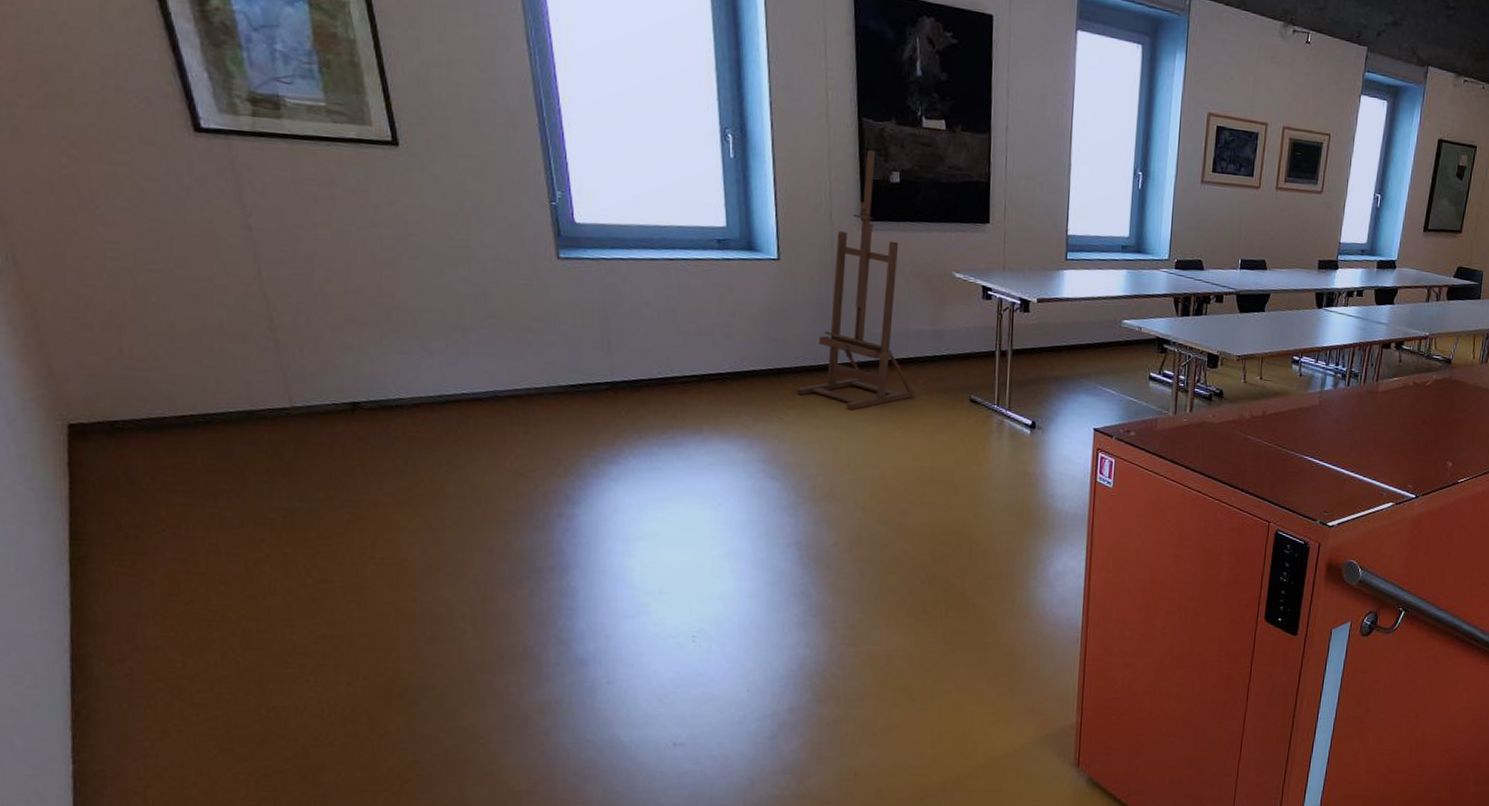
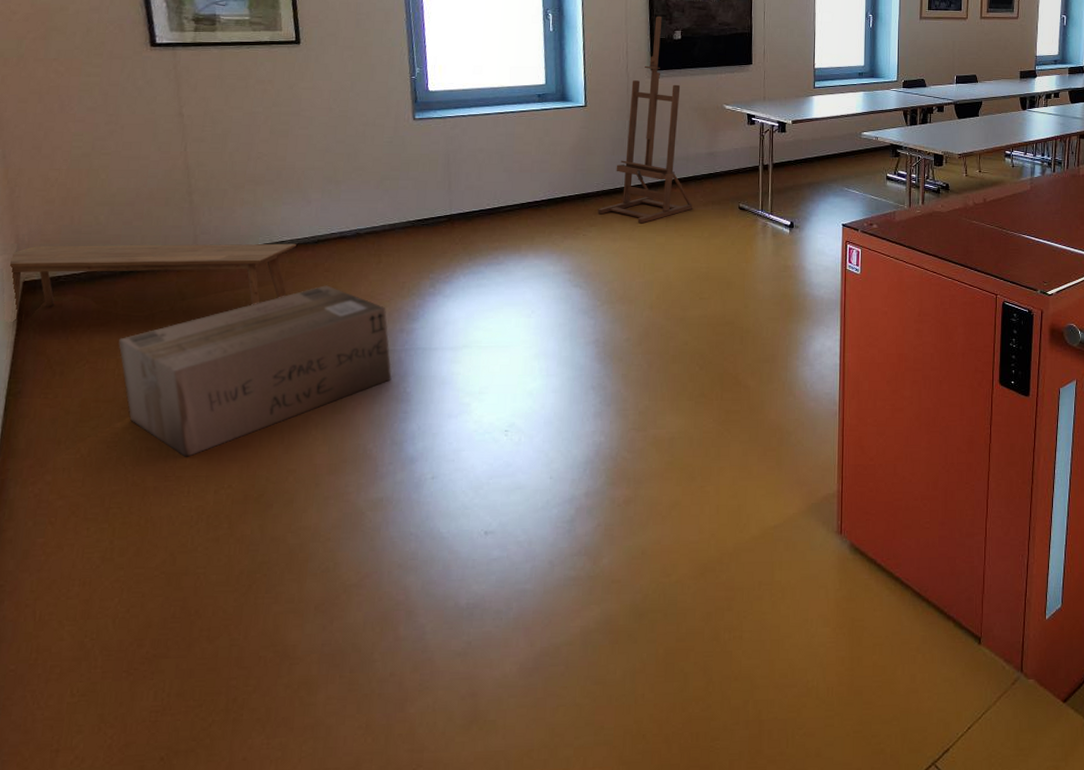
bench: none [47,381,419,473] -> present [10,243,297,320]
cardboard box: none [205,455,552,643] -> present [118,285,392,457]

